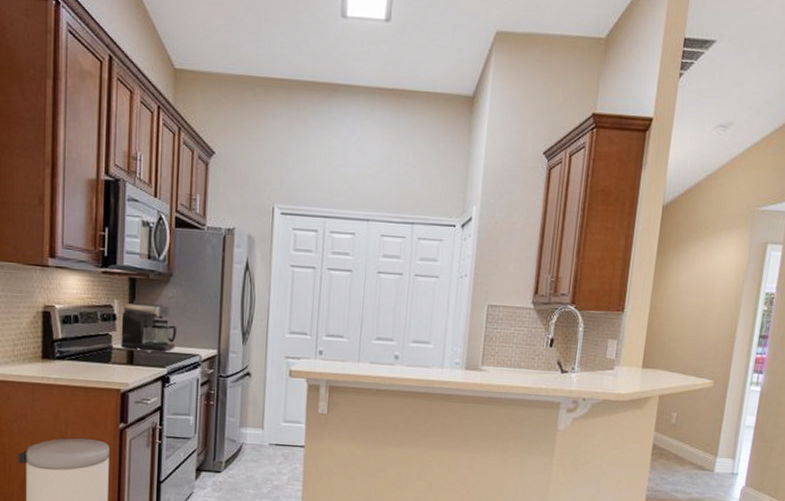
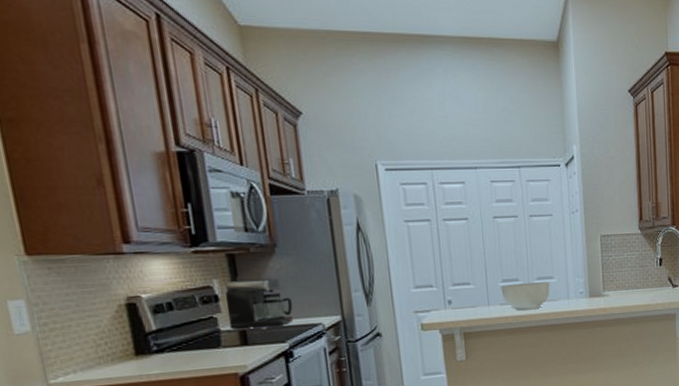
bowl: none [373,343,425,374] -> present [501,282,550,311]

